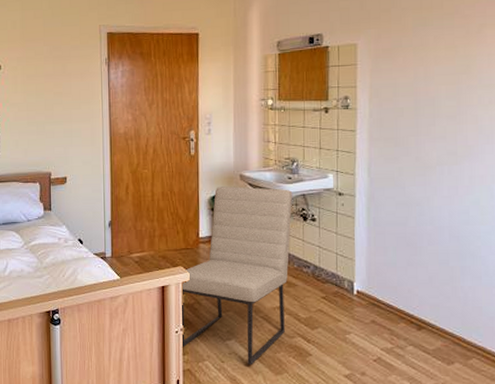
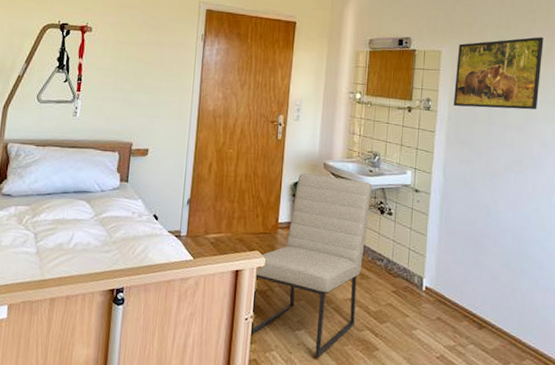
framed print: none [374,14,475,102] -> present [454,37,544,110]

